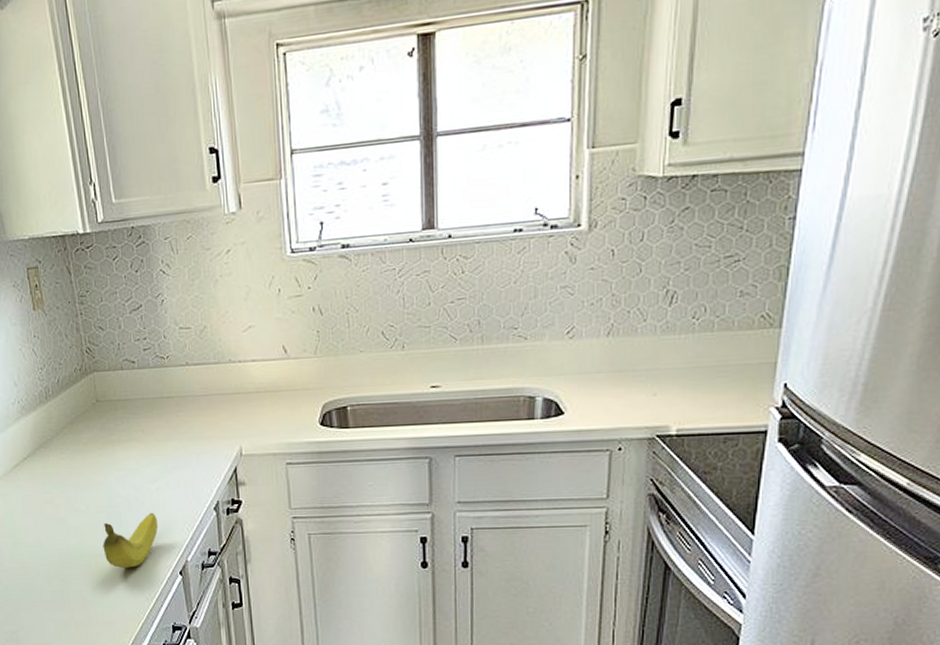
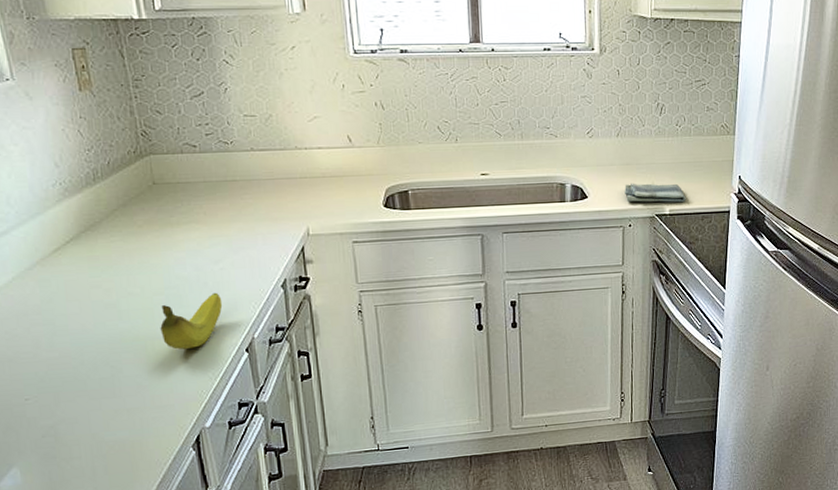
dish towel: none [614,394,702,420] -> present [624,183,686,203]

